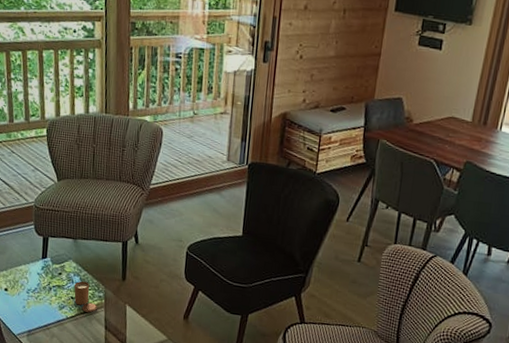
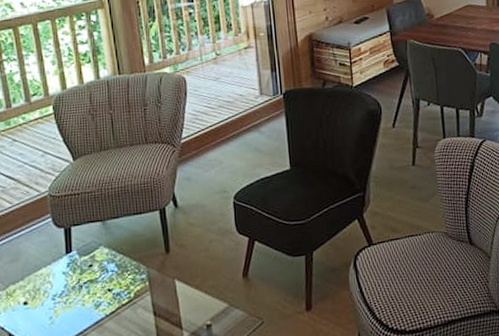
candle: present [74,281,97,313] -> none [110,266,141,303]

